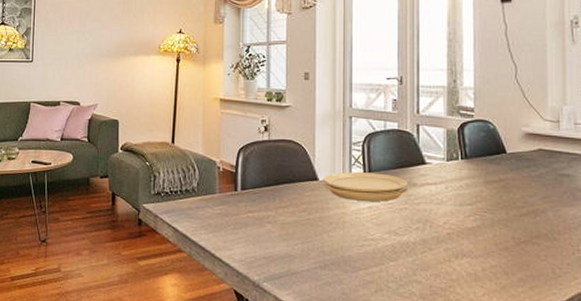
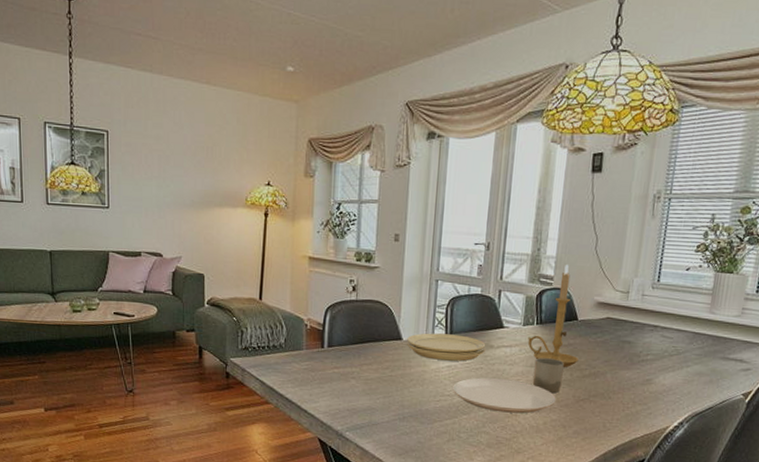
plate: none [376,219,493,259] -> present [453,377,556,414]
candle holder: none [454,95,513,205] -> present [527,265,579,367]
cup: none [464,195,497,235] -> present [532,358,564,394]

